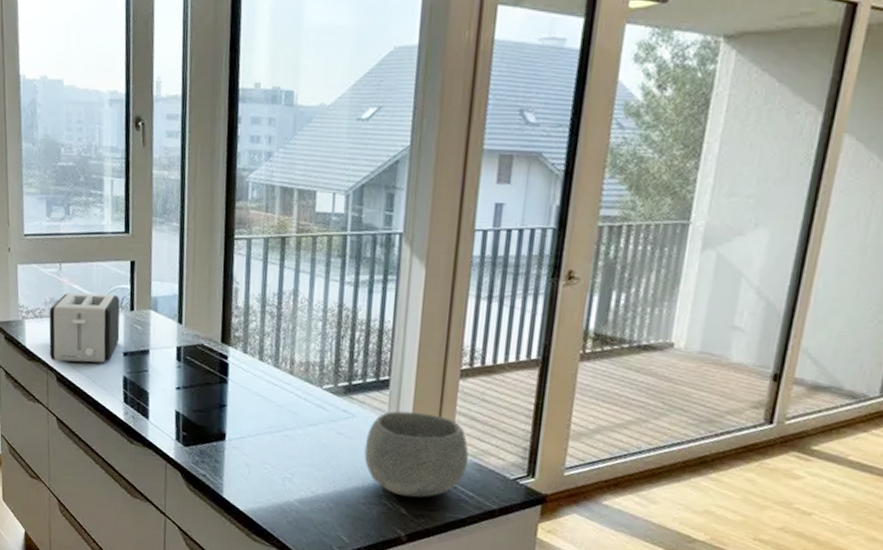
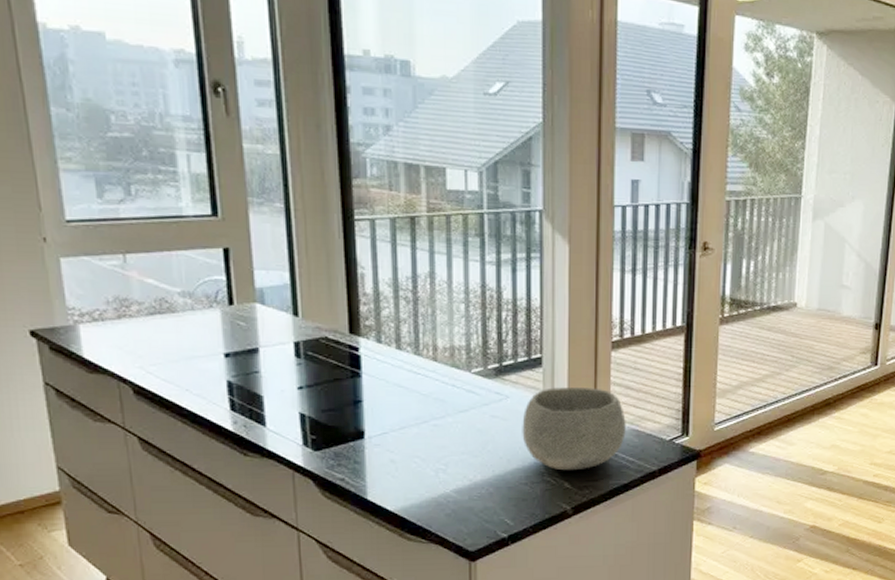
toaster: present [49,293,120,363] -> none [113,287,218,371]

